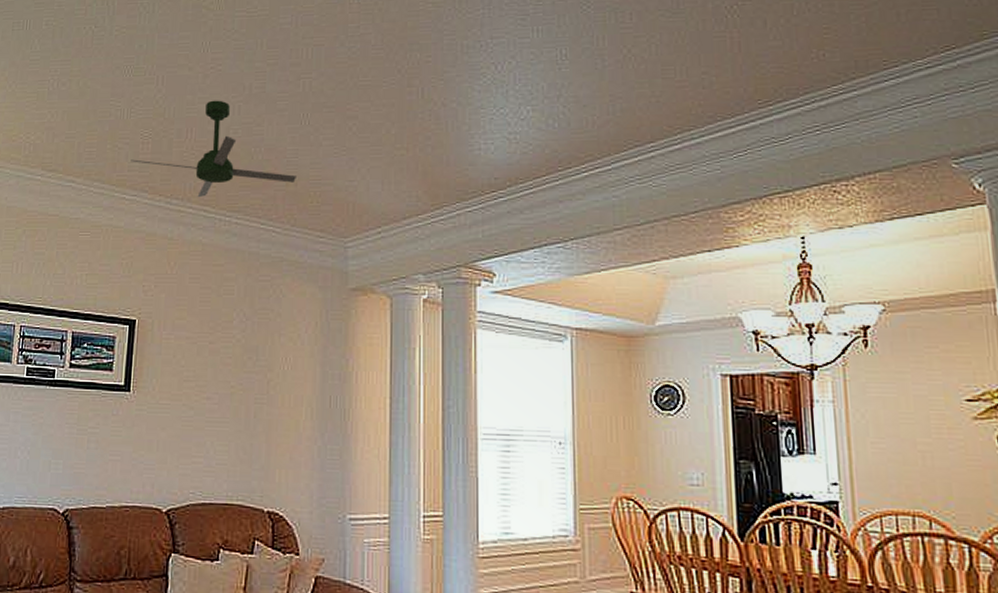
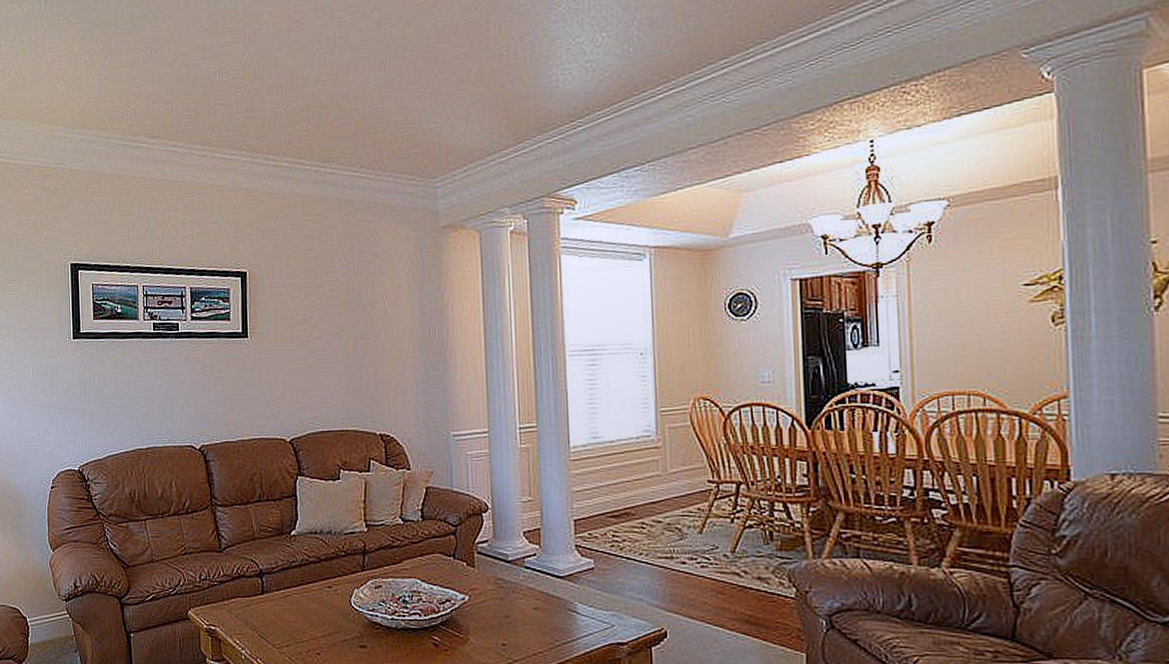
ceiling fan: present [131,100,296,198] -> none [227,53,384,152]

